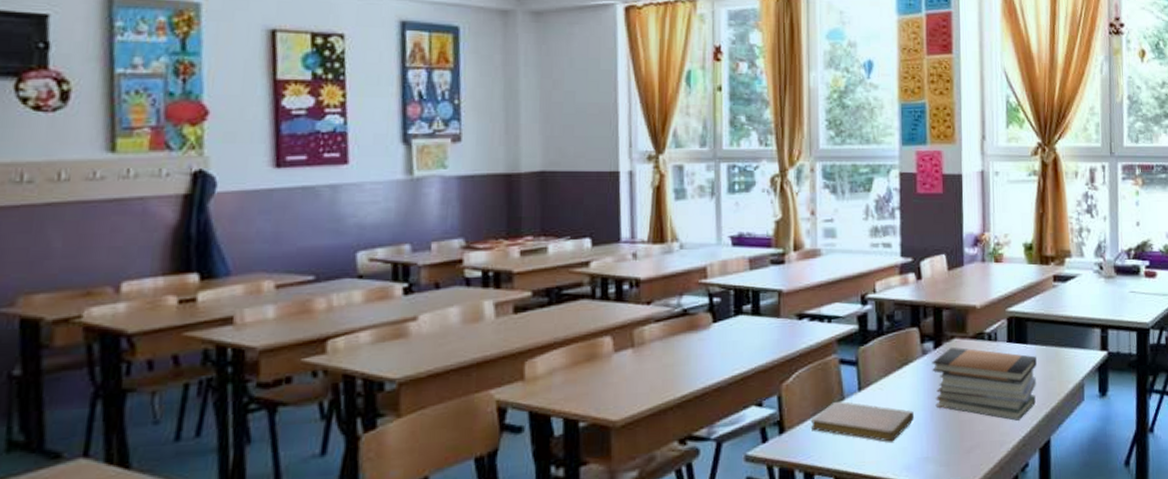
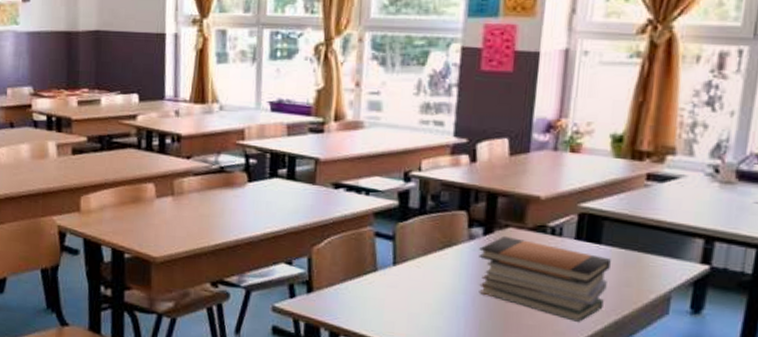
notebook: present [810,401,914,442] -> none [339,271,453,319]

